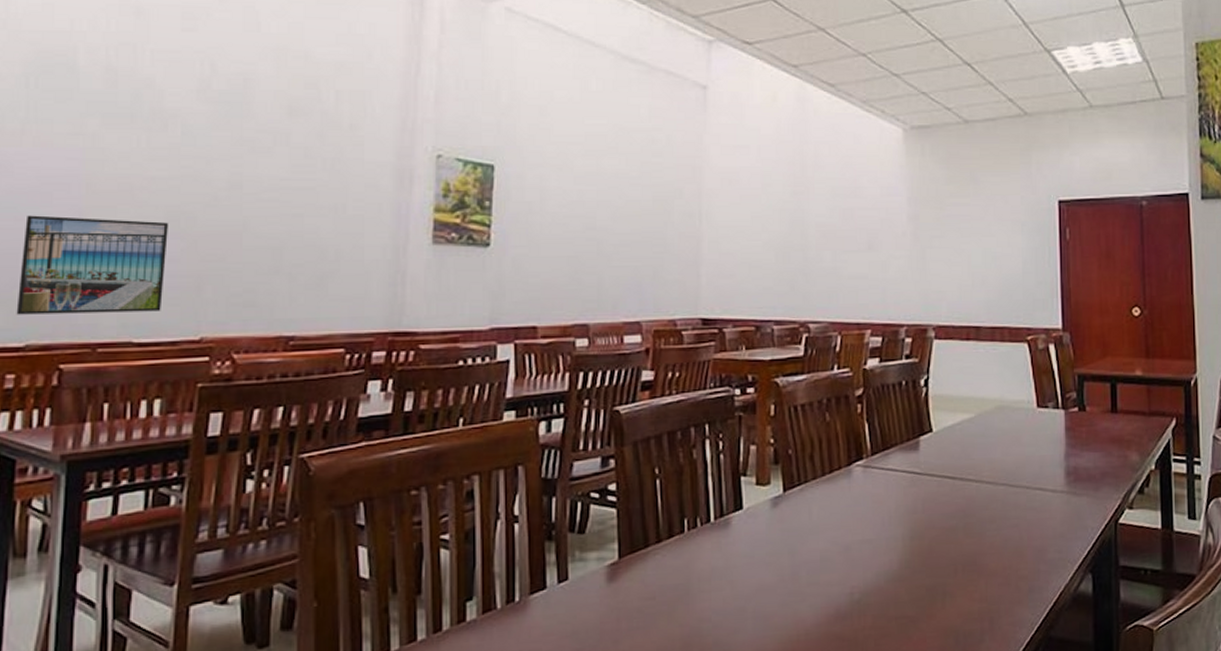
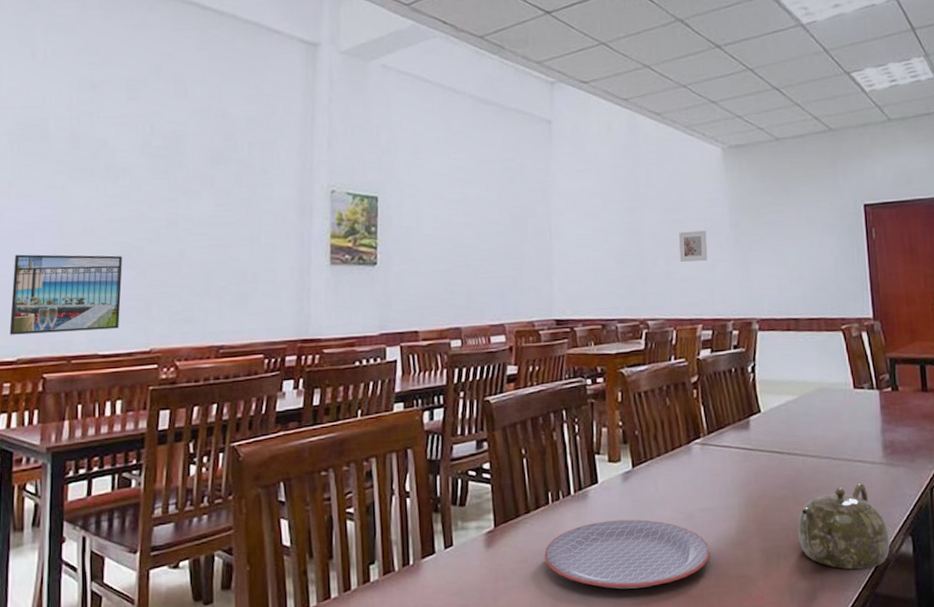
plate: none [677,551,868,631] -> present [545,519,710,589]
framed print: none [848,222,881,258] -> present [679,230,708,262]
teapot: none [968,513,1068,610] -> present [798,482,890,570]

